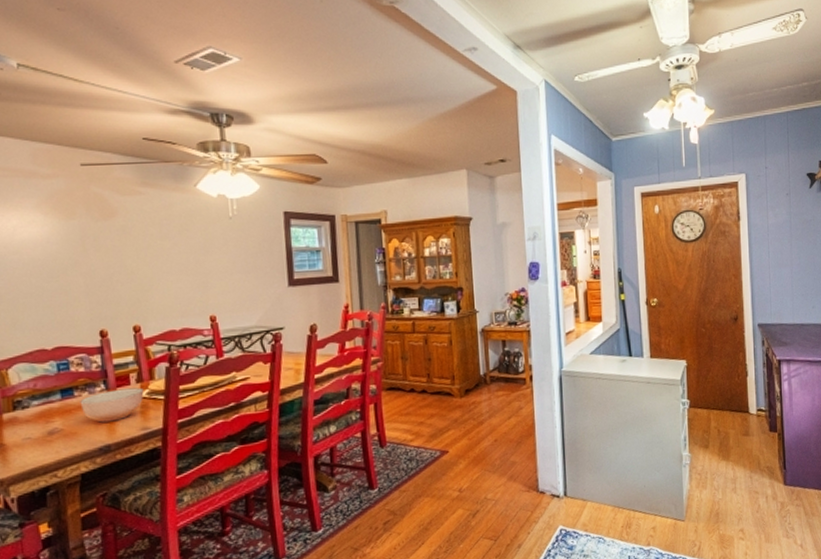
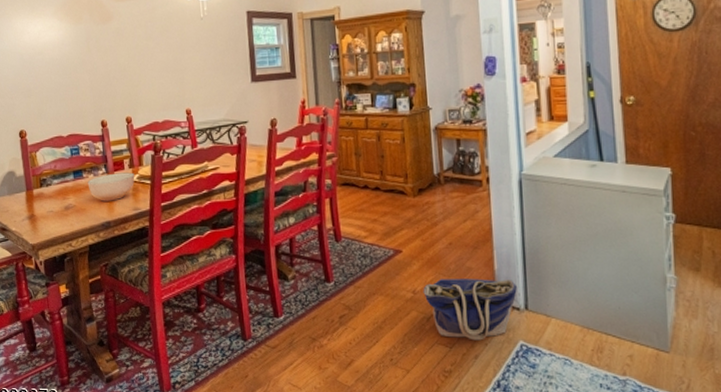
tote bag: none [469,470,557,531] -> present [423,279,517,341]

